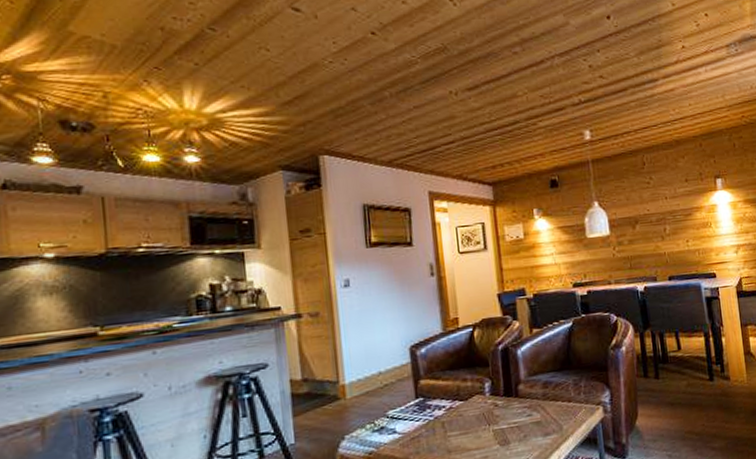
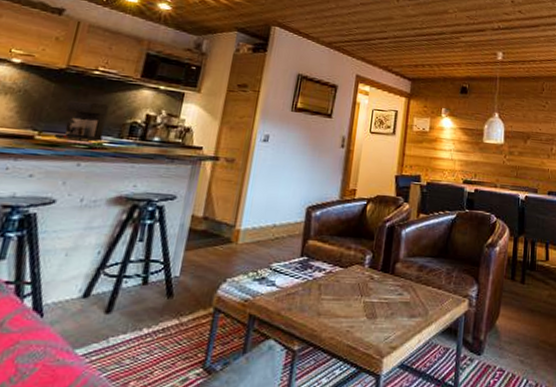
coffee maker: none [119,282,170,331] -> present [54,99,109,142]

